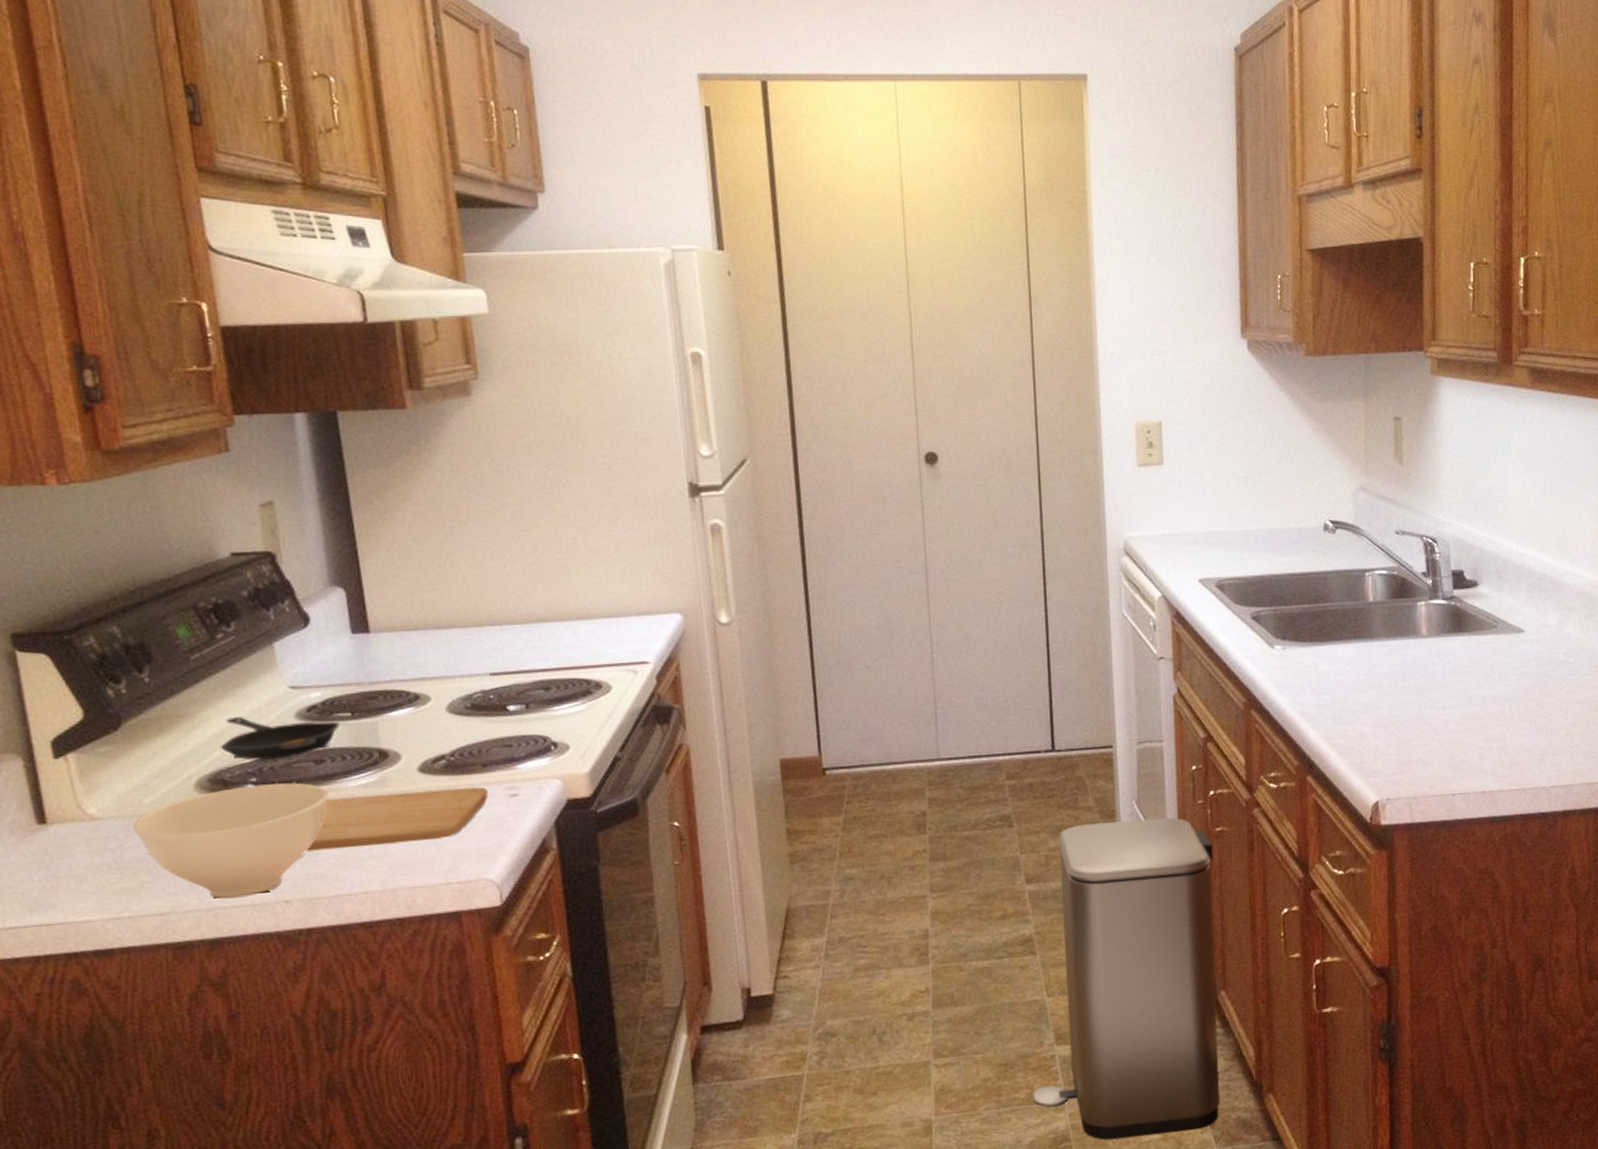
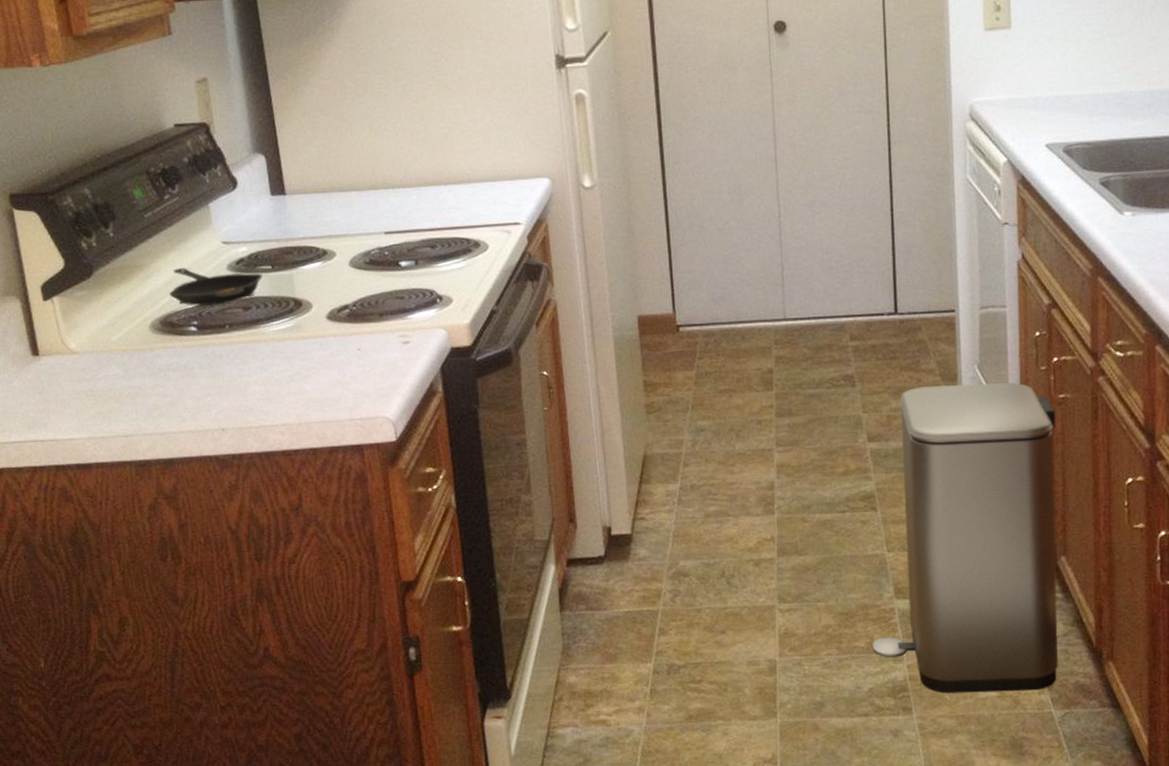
bowl: present [132,782,329,899] -> none [103,326,255,425]
chopping board: present [306,787,488,851] -> none [237,334,385,387]

